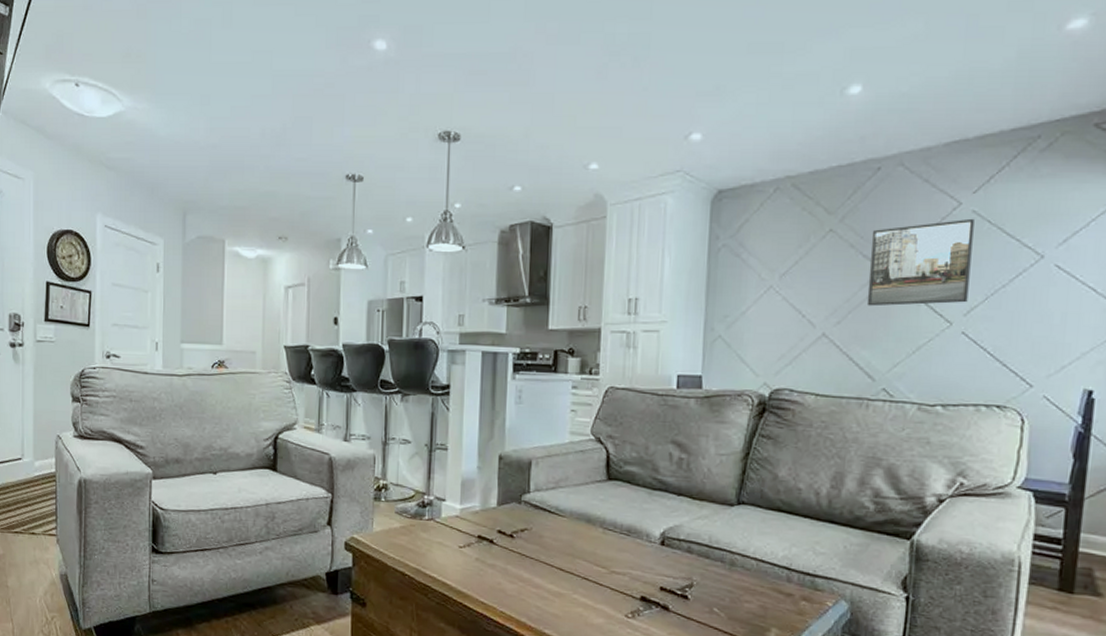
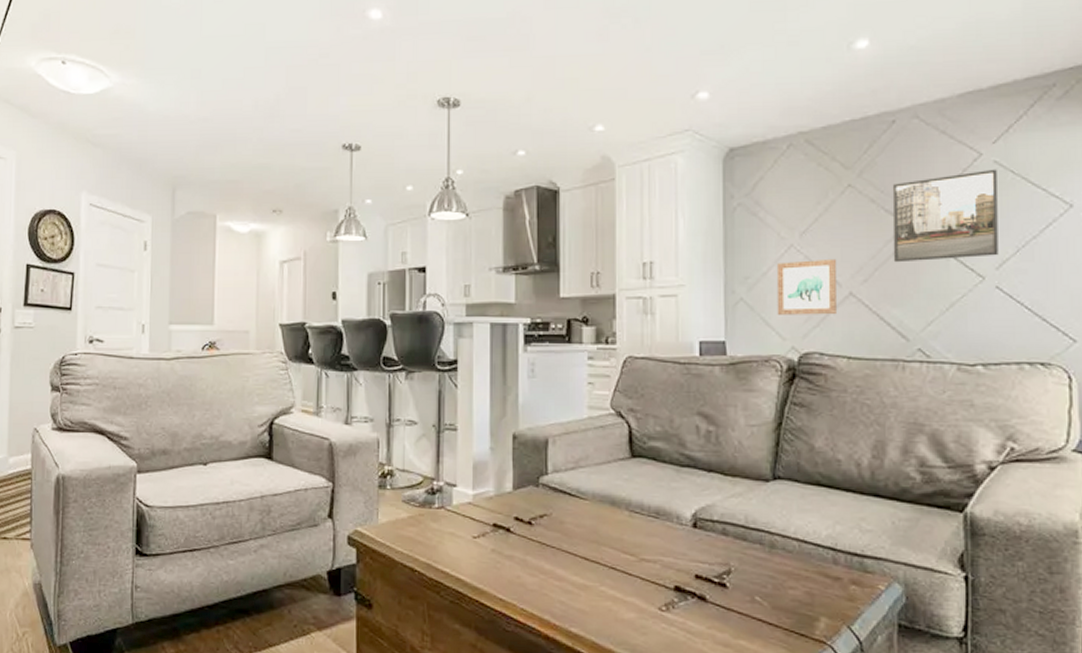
wall art: none [752,300,812,354] -> present [776,258,836,315]

